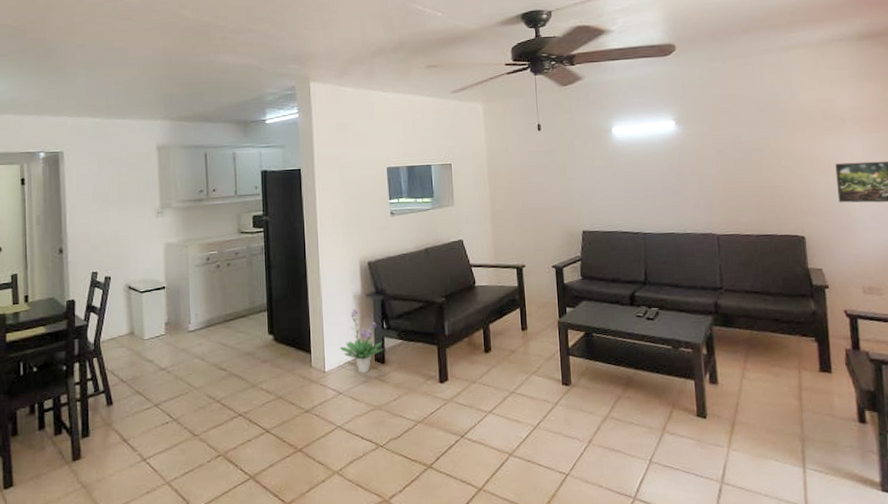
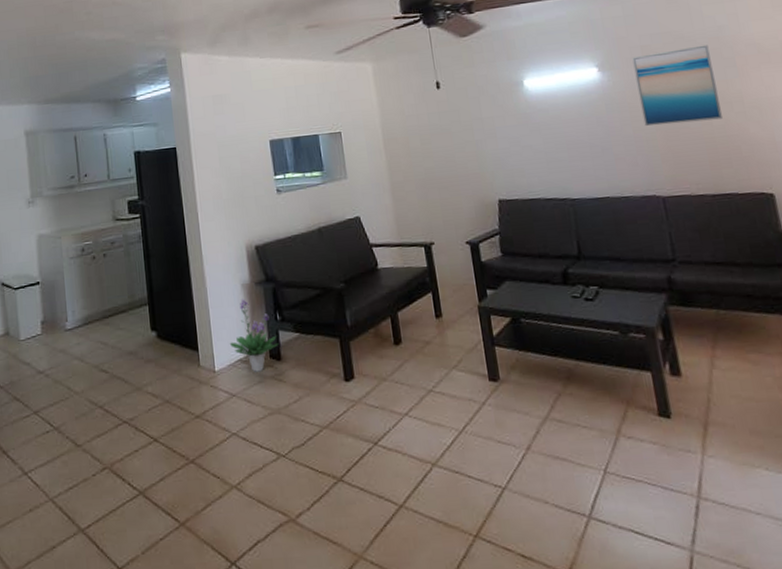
wall art: none [704,107,771,174] -> present [632,44,722,126]

